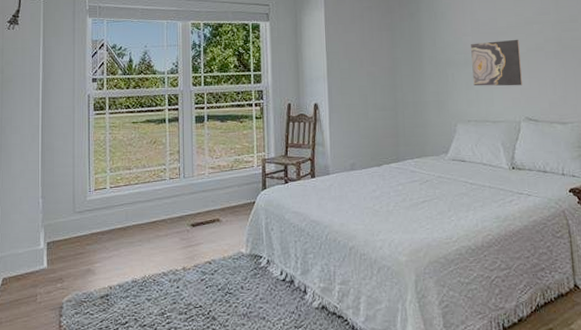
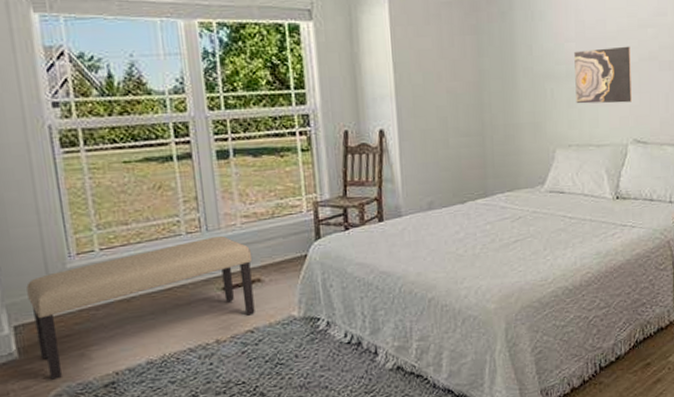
bench: none [59,183,215,288] -> present [26,236,255,380]

